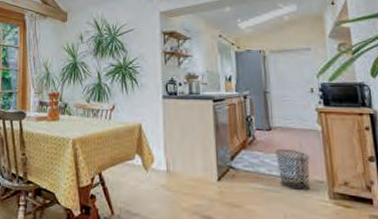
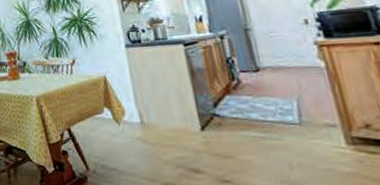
waste bin: present [275,149,311,191] -> none [267,91,320,137]

